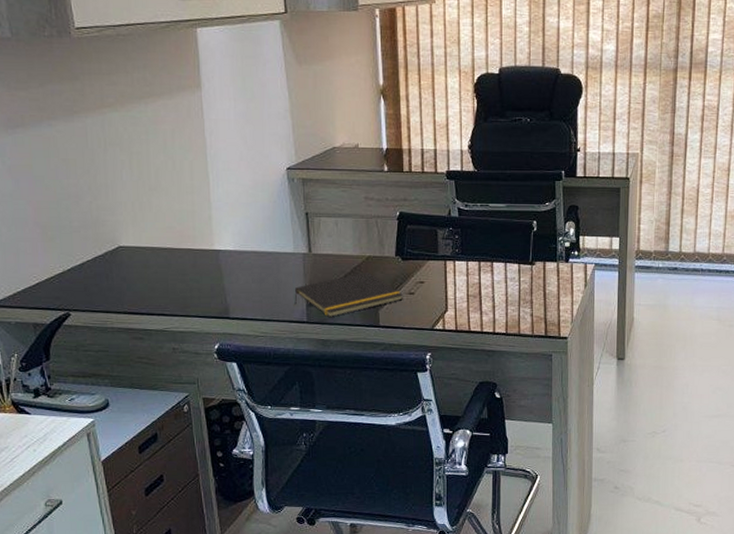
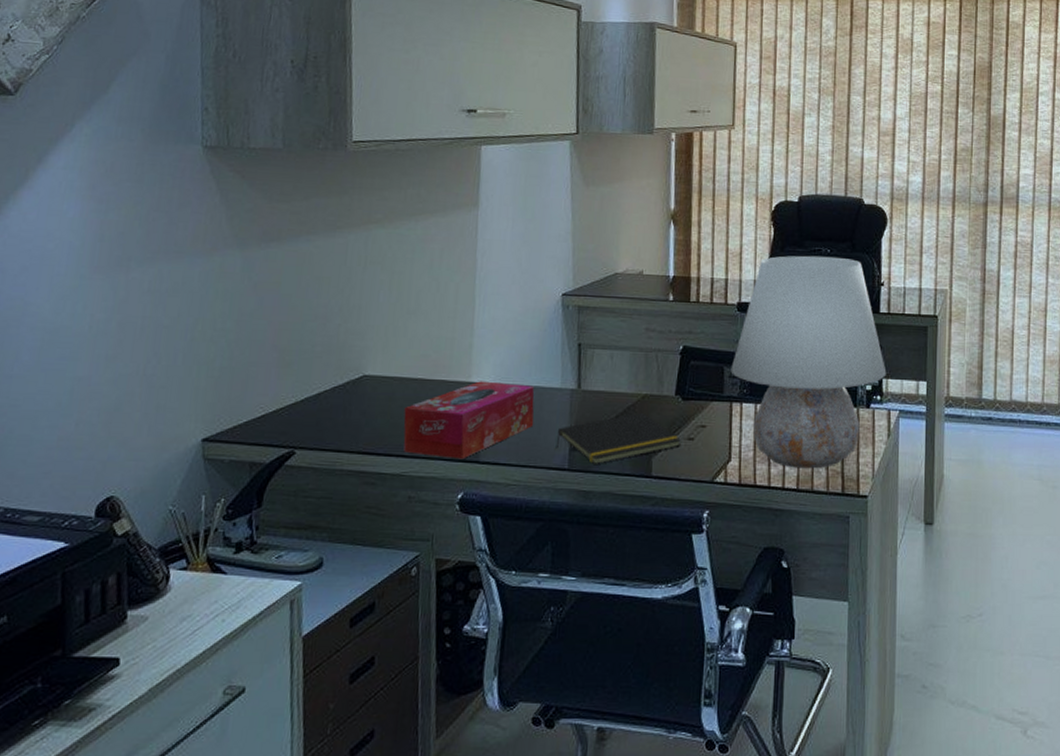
tissue box: none [159,248,274,316] -> present [403,381,535,460]
table lamp: none [443,125,583,316] -> present [730,255,887,469]

